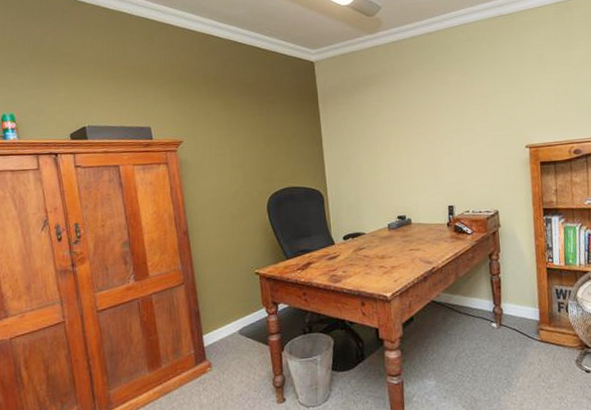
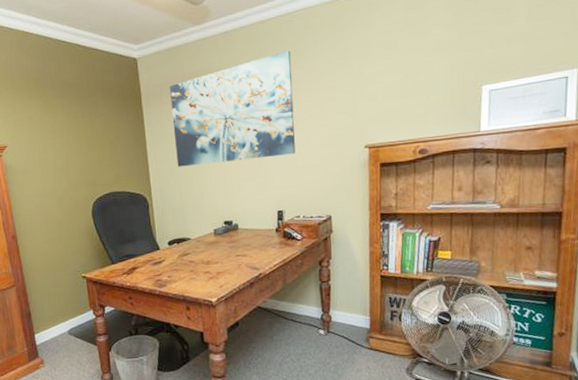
wall art: none [345,59,463,164] -> present [170,51,296,167]

